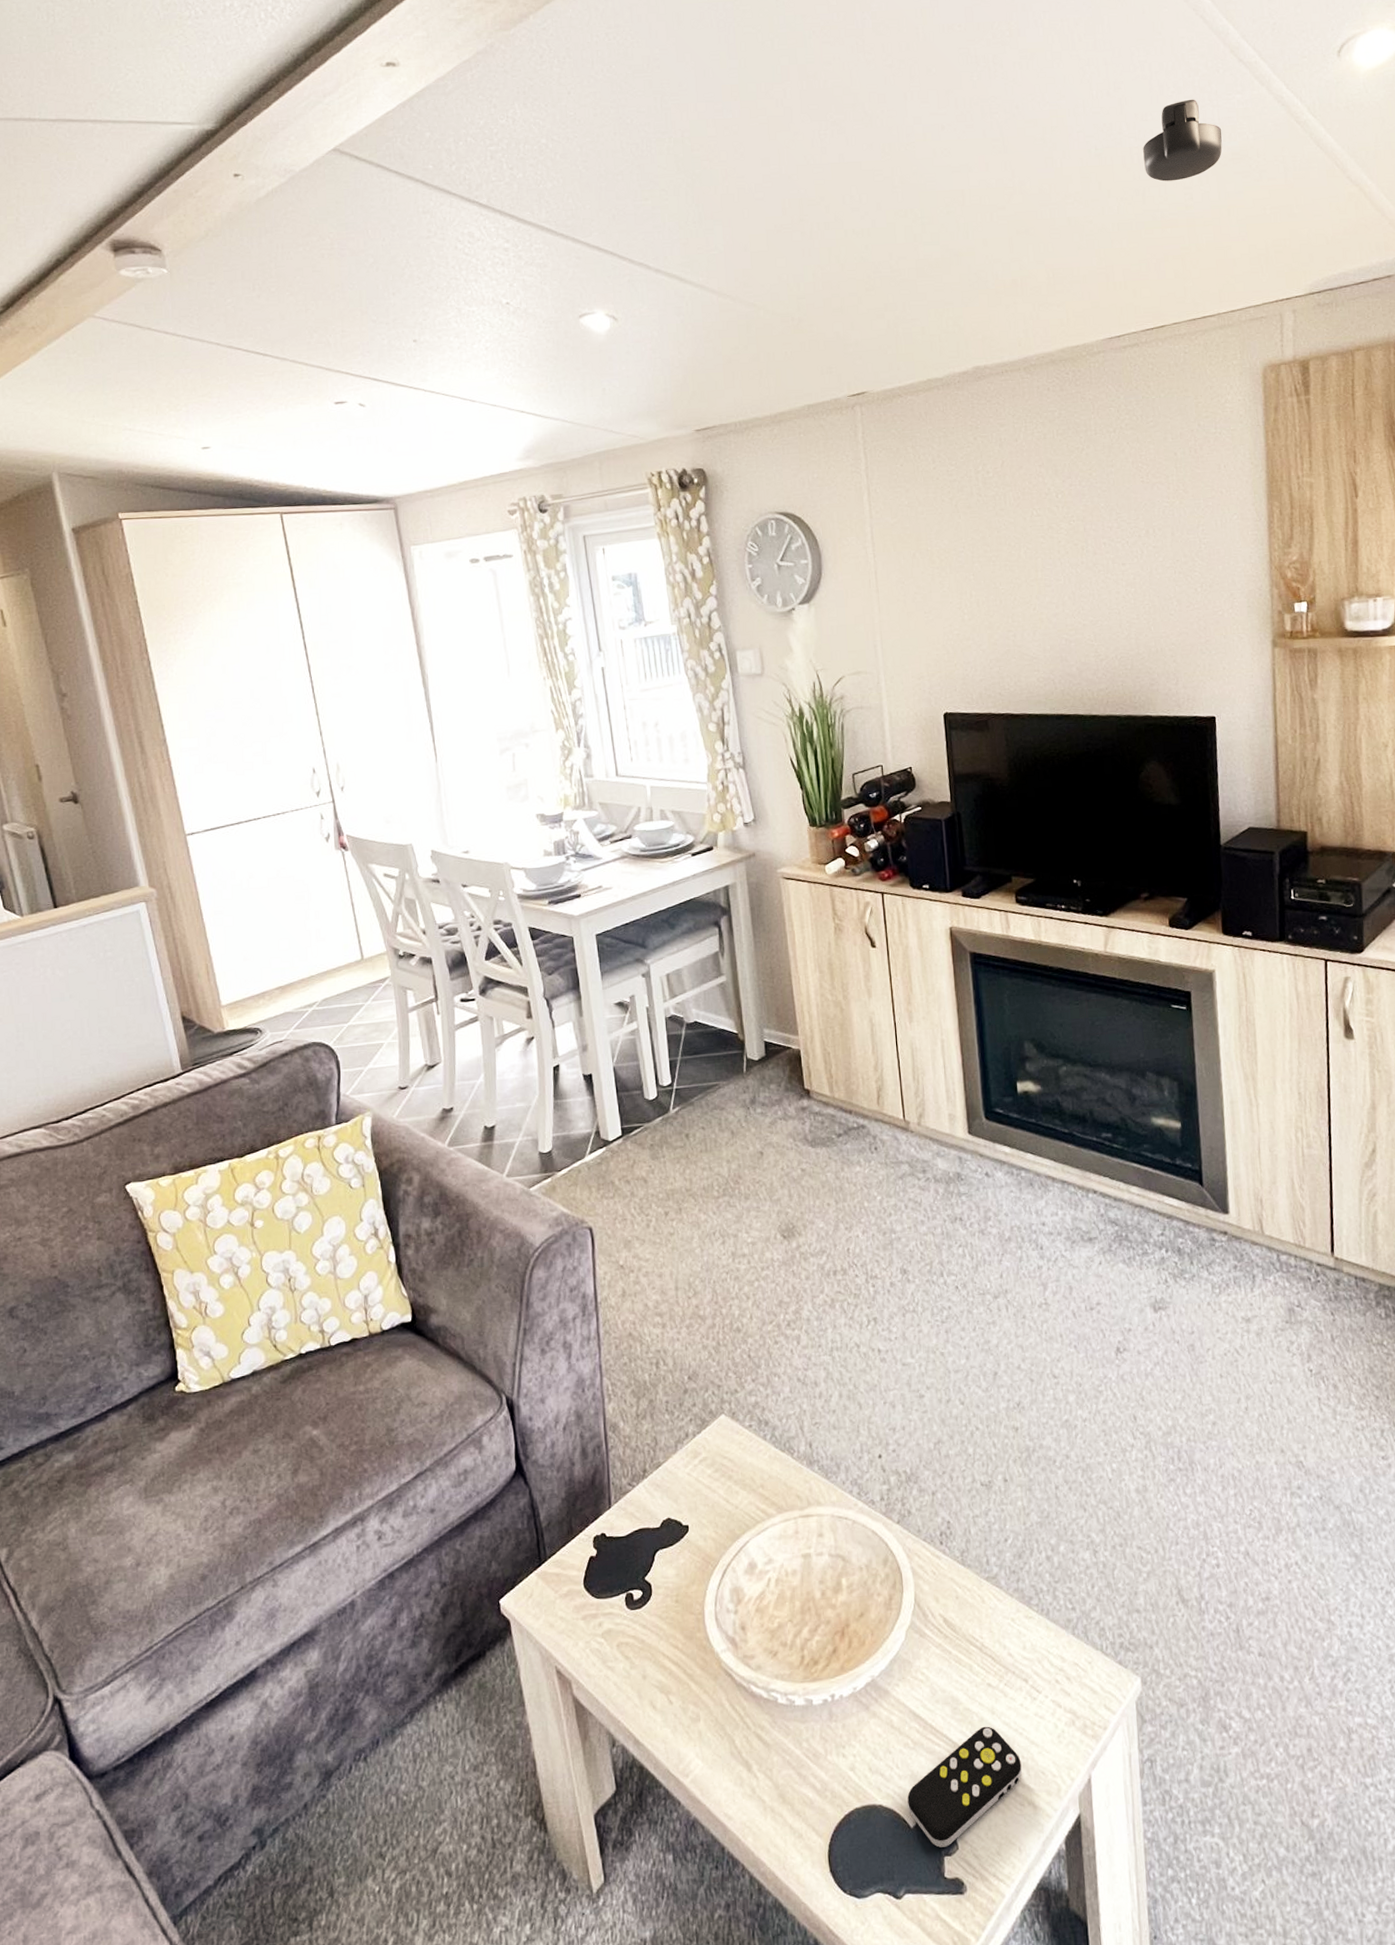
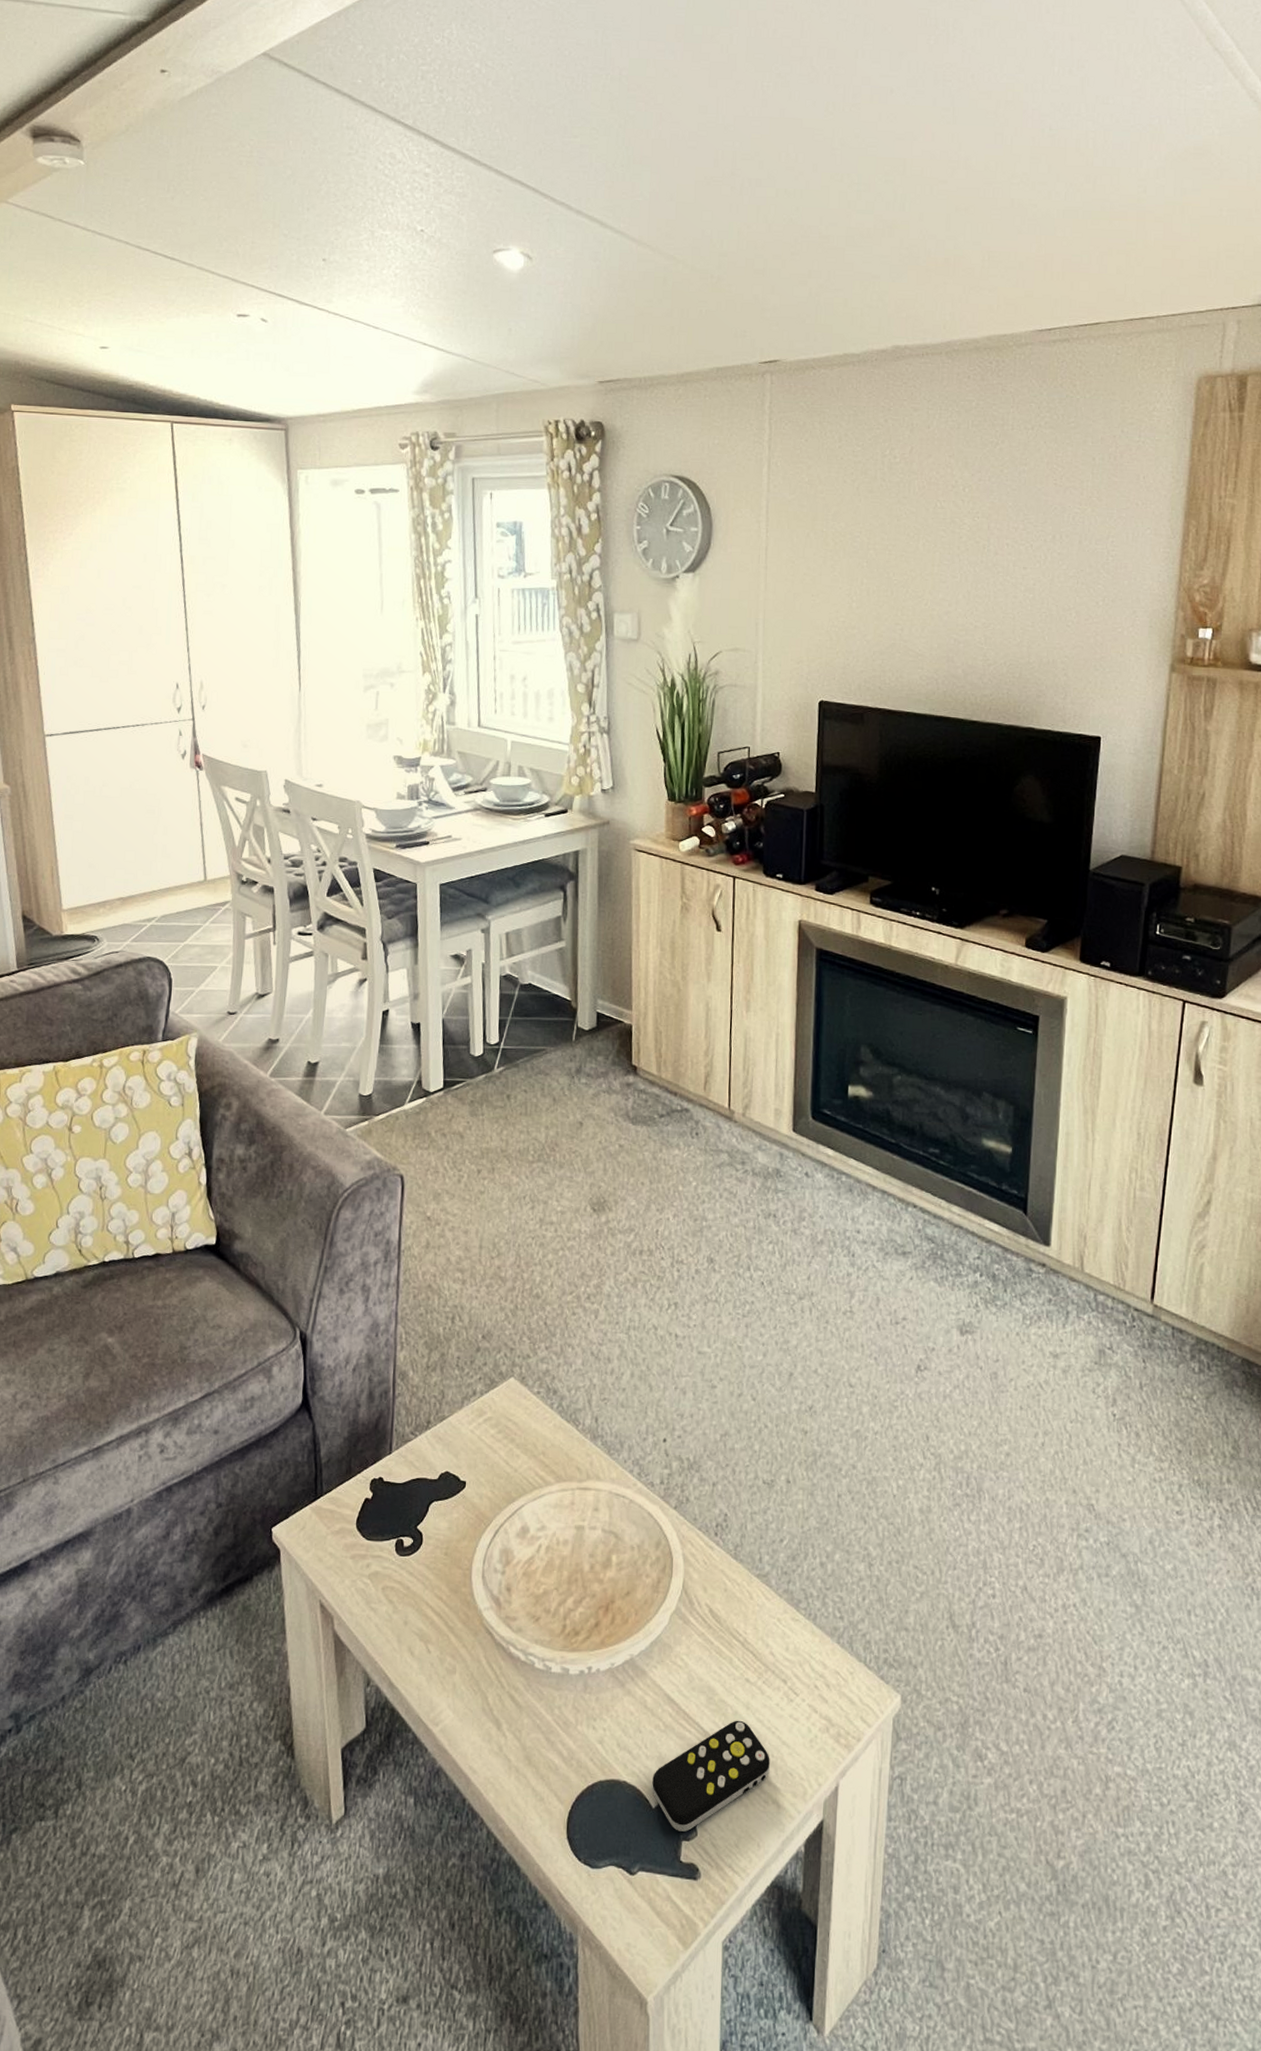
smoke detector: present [1143,99,1222,182] -> none [1099,85,1186,171]

